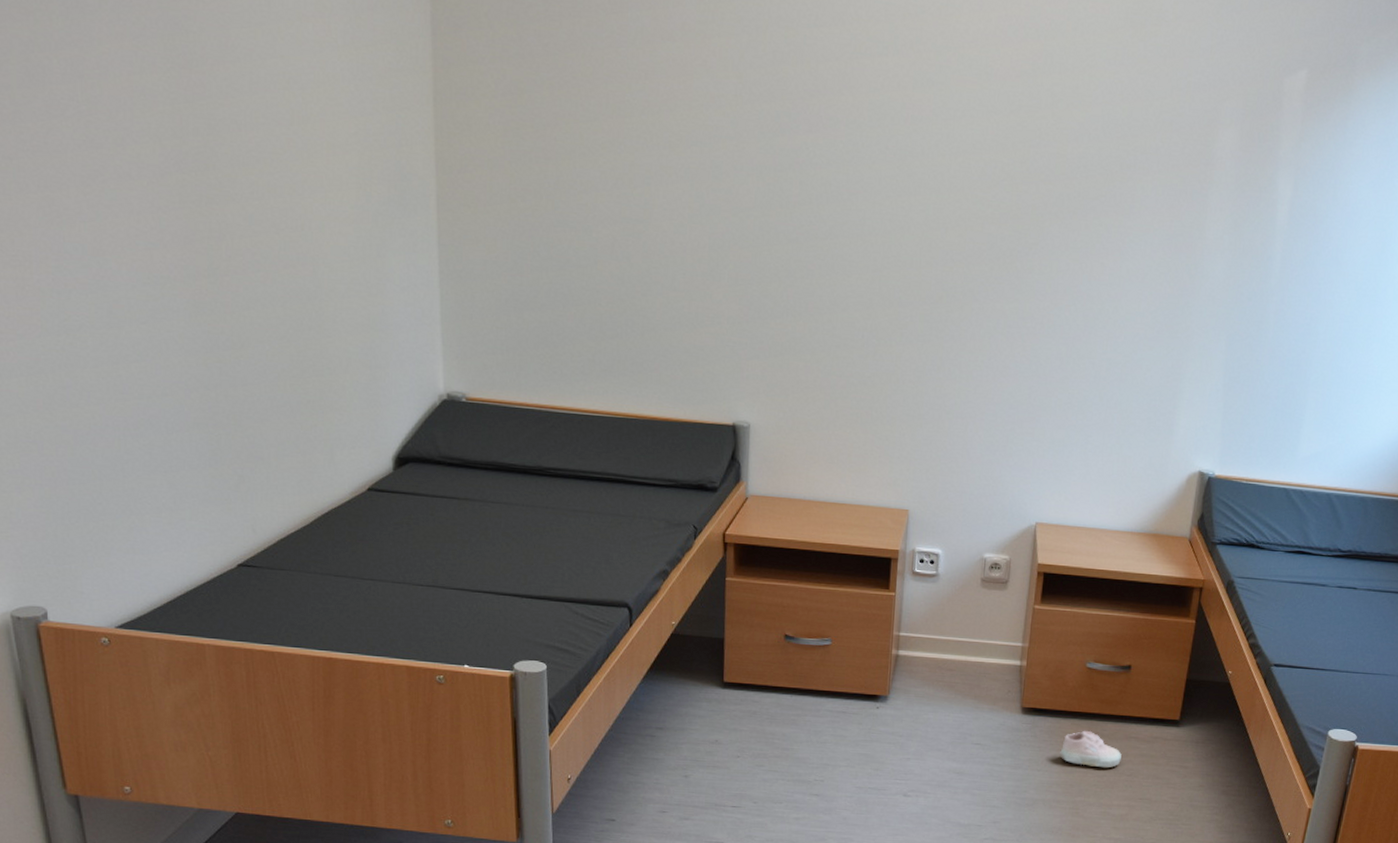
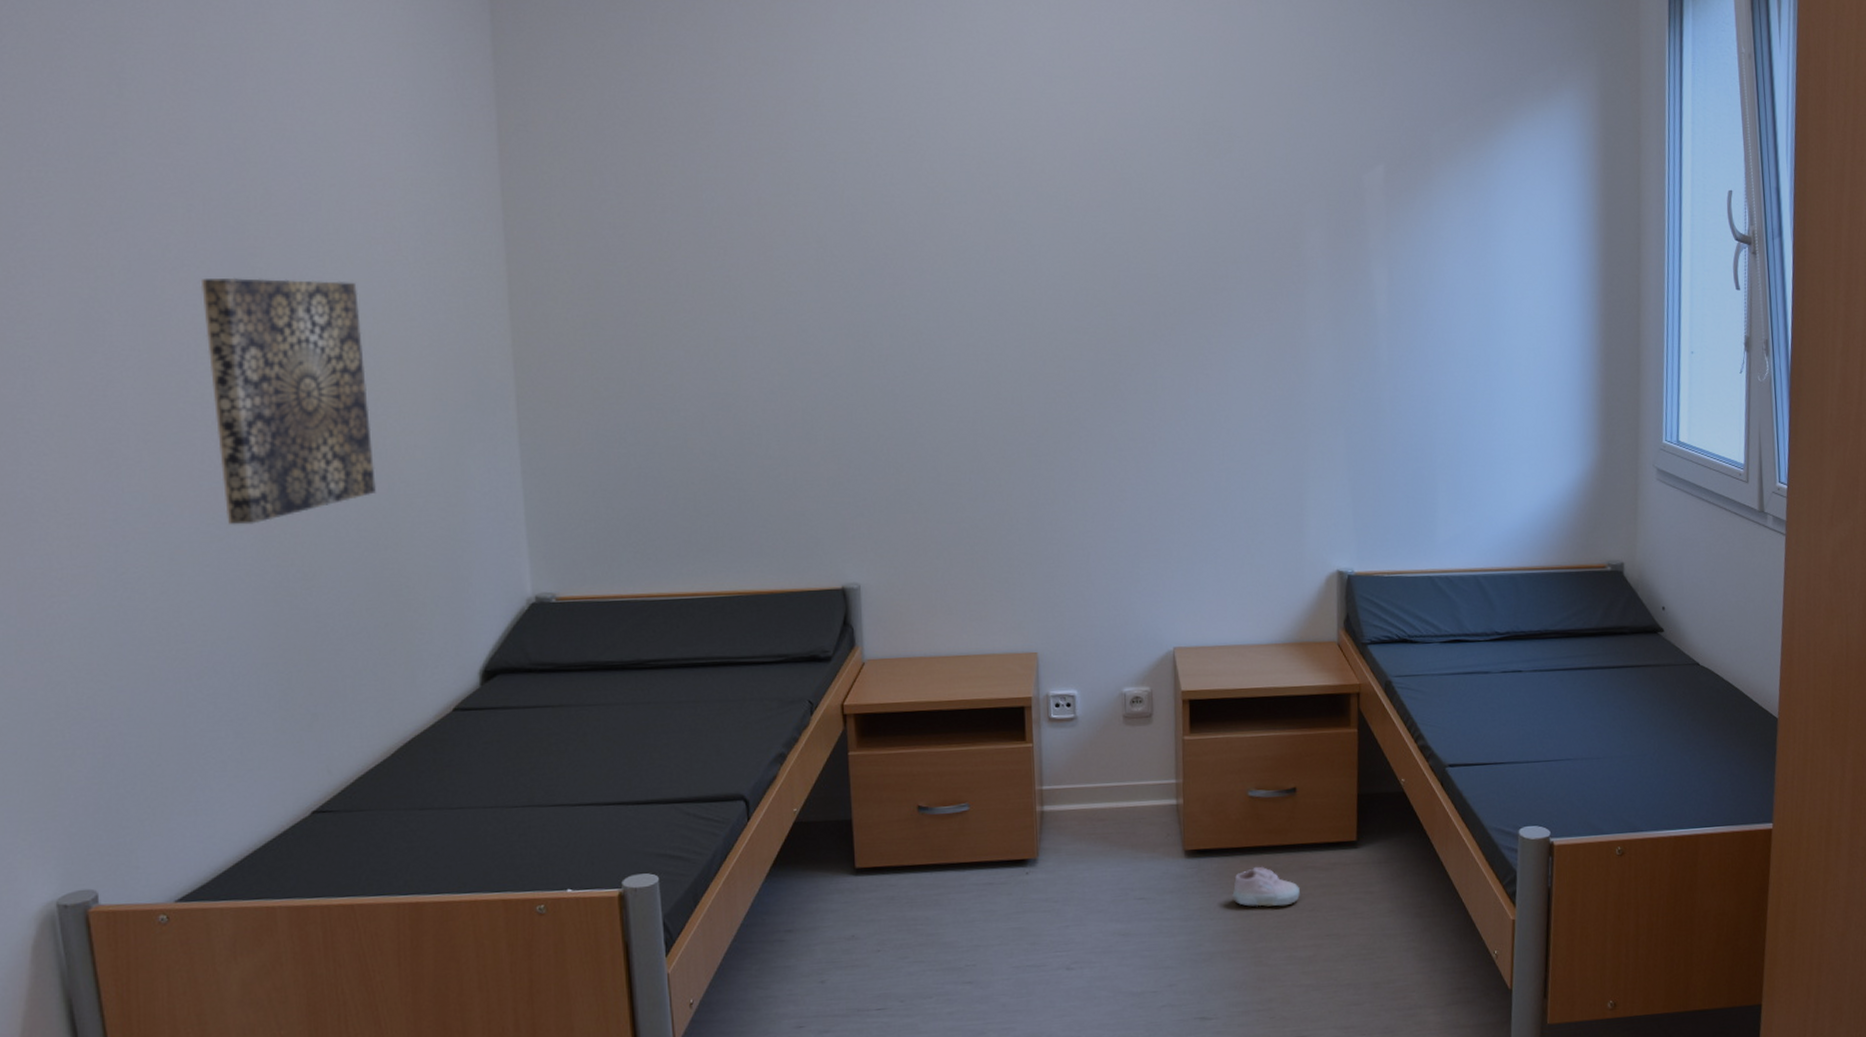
wall art: none [136,36,301,289] -> present [200,277,376,525]

